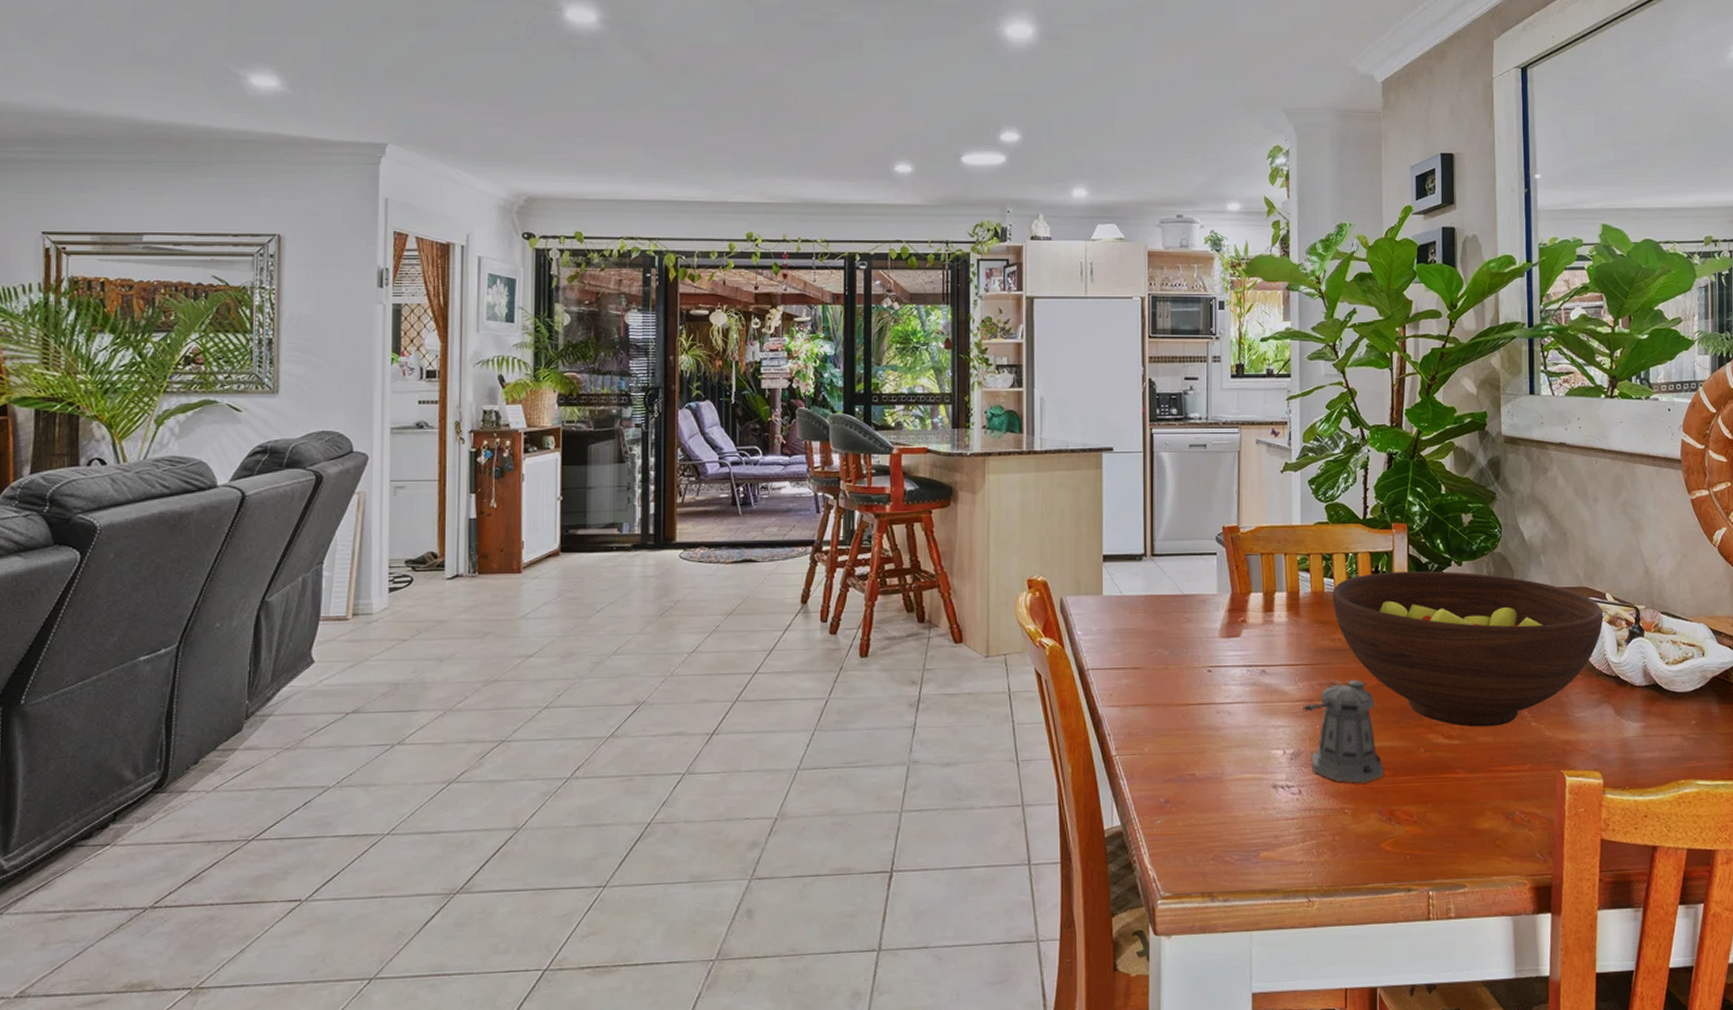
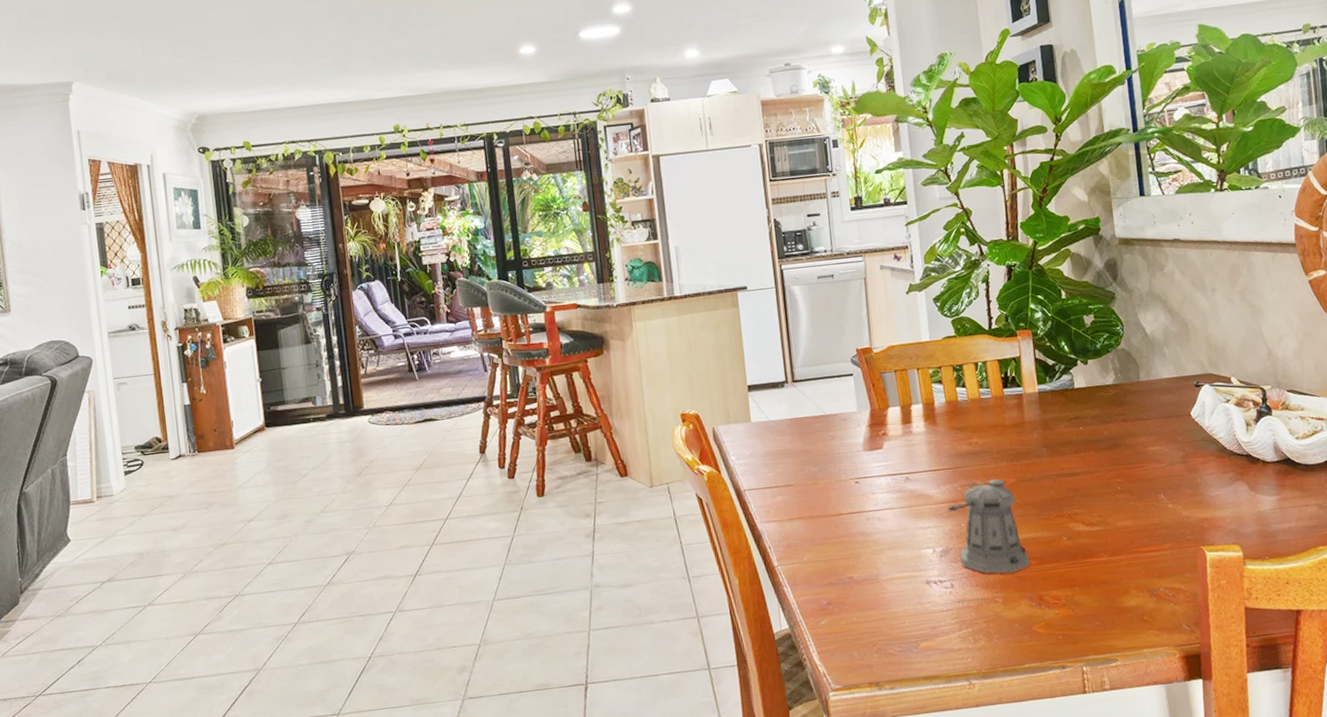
fruit bowl: present [1332,571,1604,727] -> none [965,370,1231,514]

